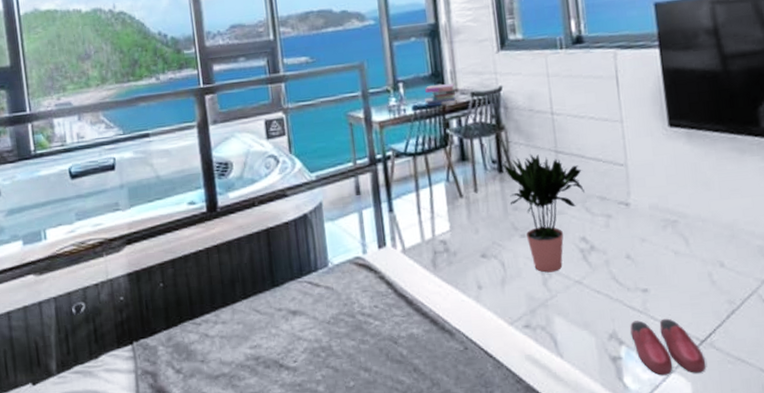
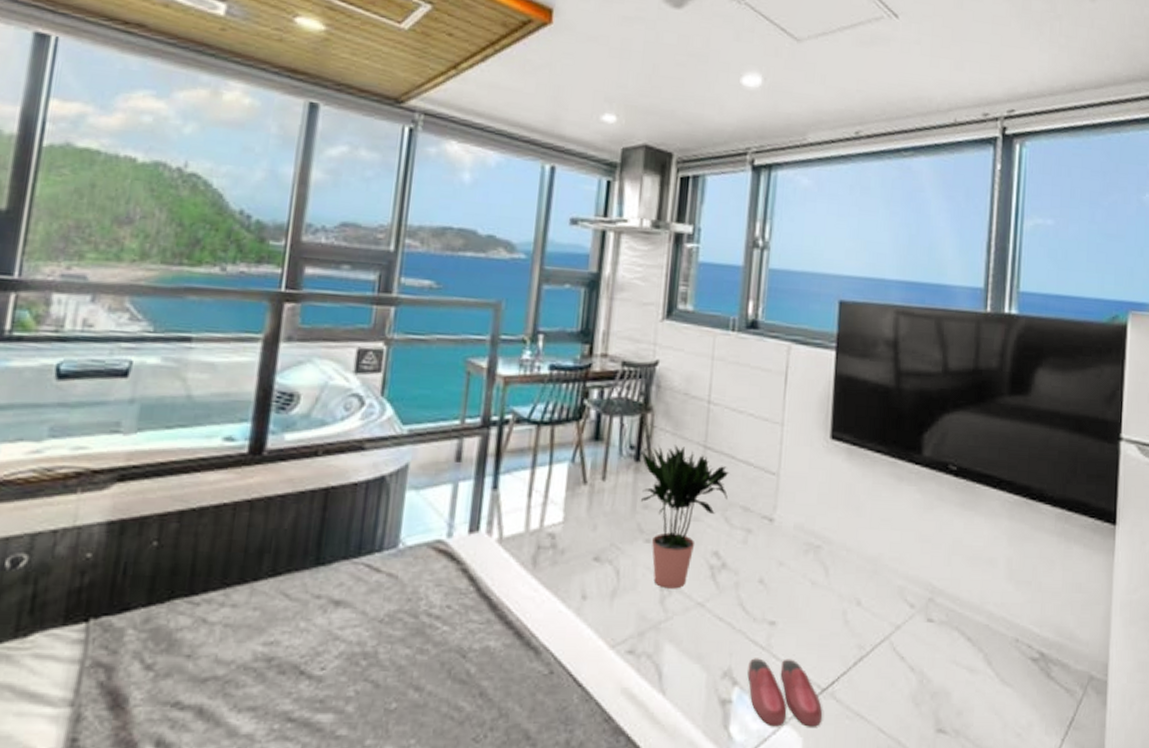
books: present [424,83,457,107] -> none [565,343,606,371]

